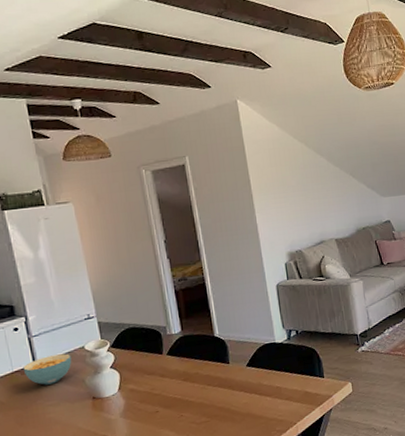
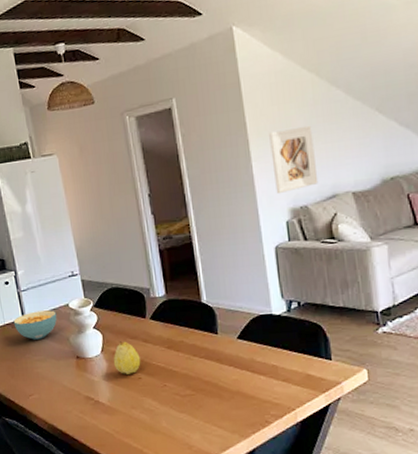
fruit: none [130,377,158,410] -> present [113,341,141,375]
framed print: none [269,184,310,241] -> present [269,125,319,195]

